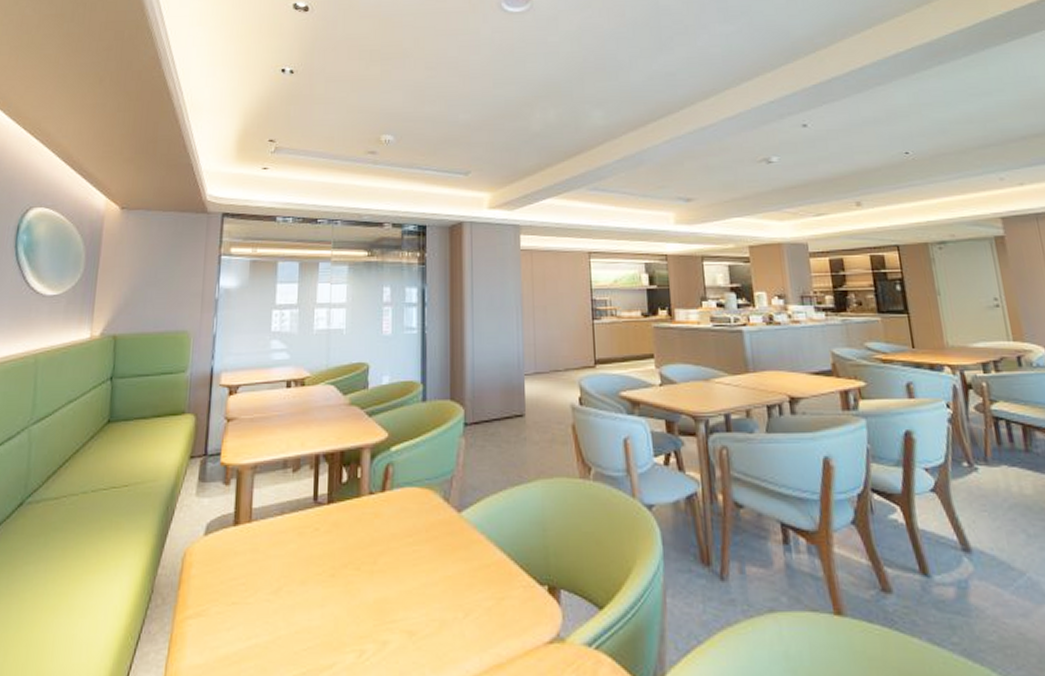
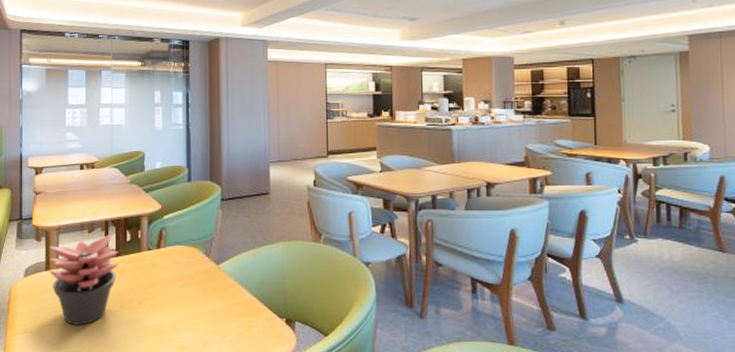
succulent plant: none [239,475,332,603] -> present [49,235,119,325]

